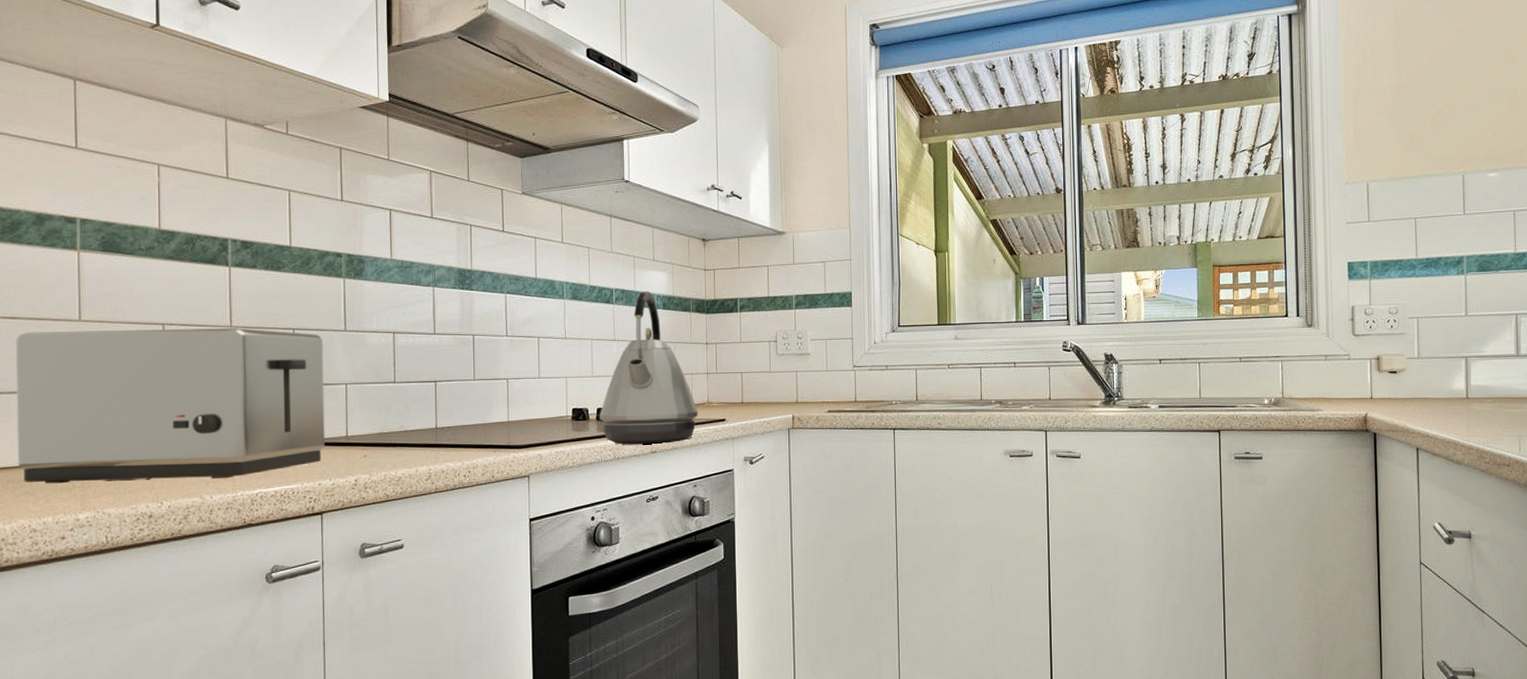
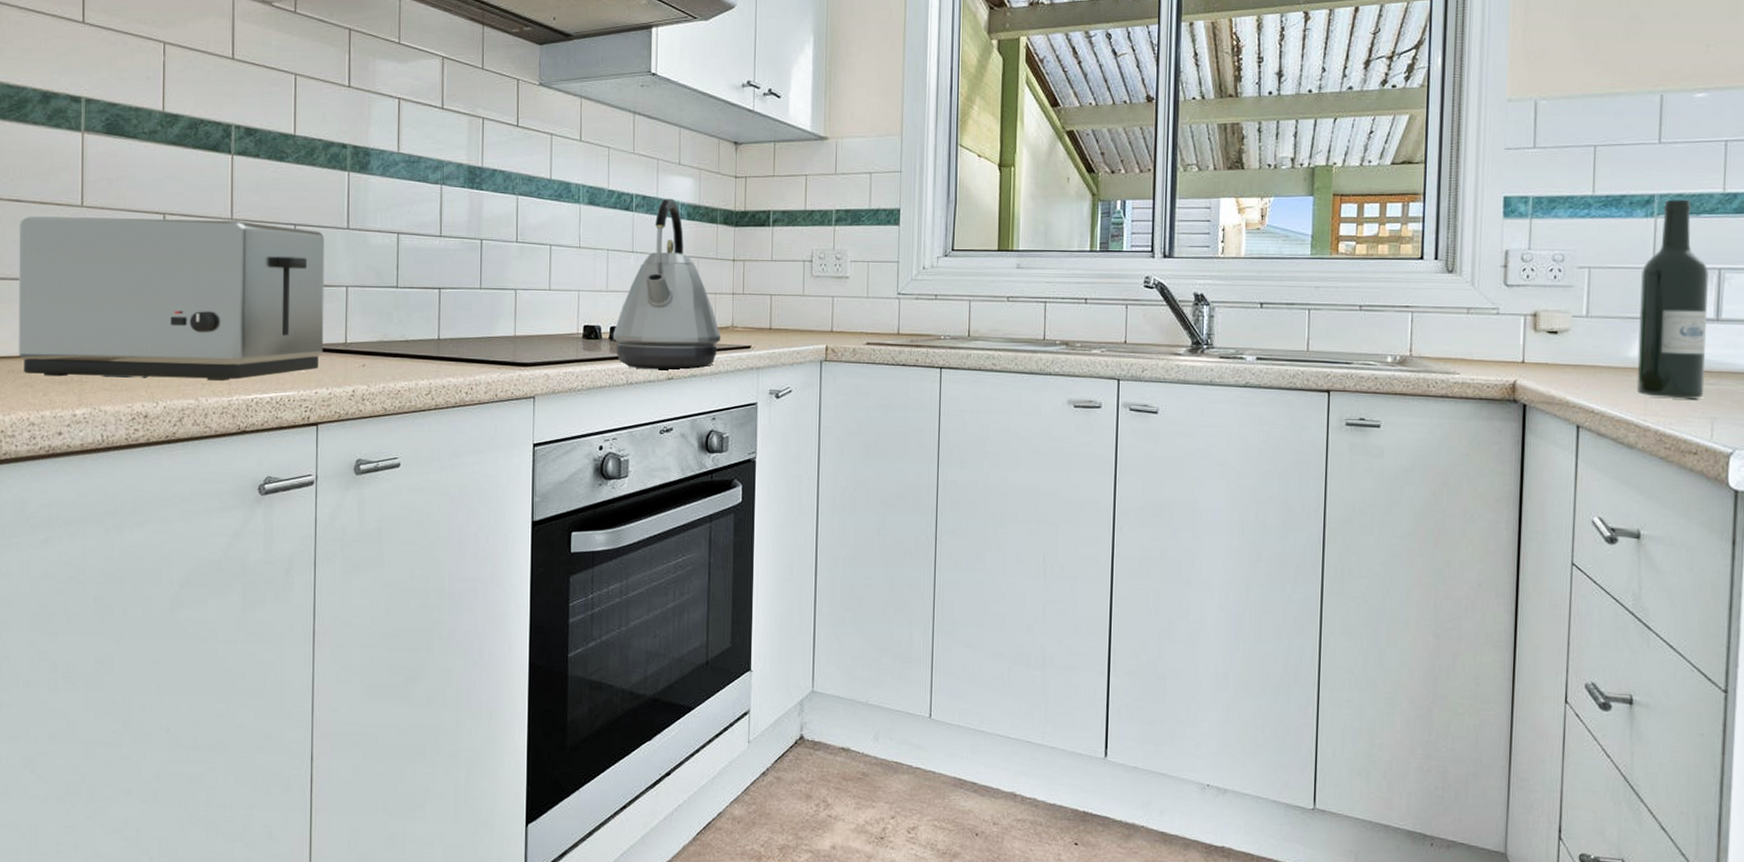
wine bottle: none [1458,259,1512,421] -> present [1636,199,1709,398]

